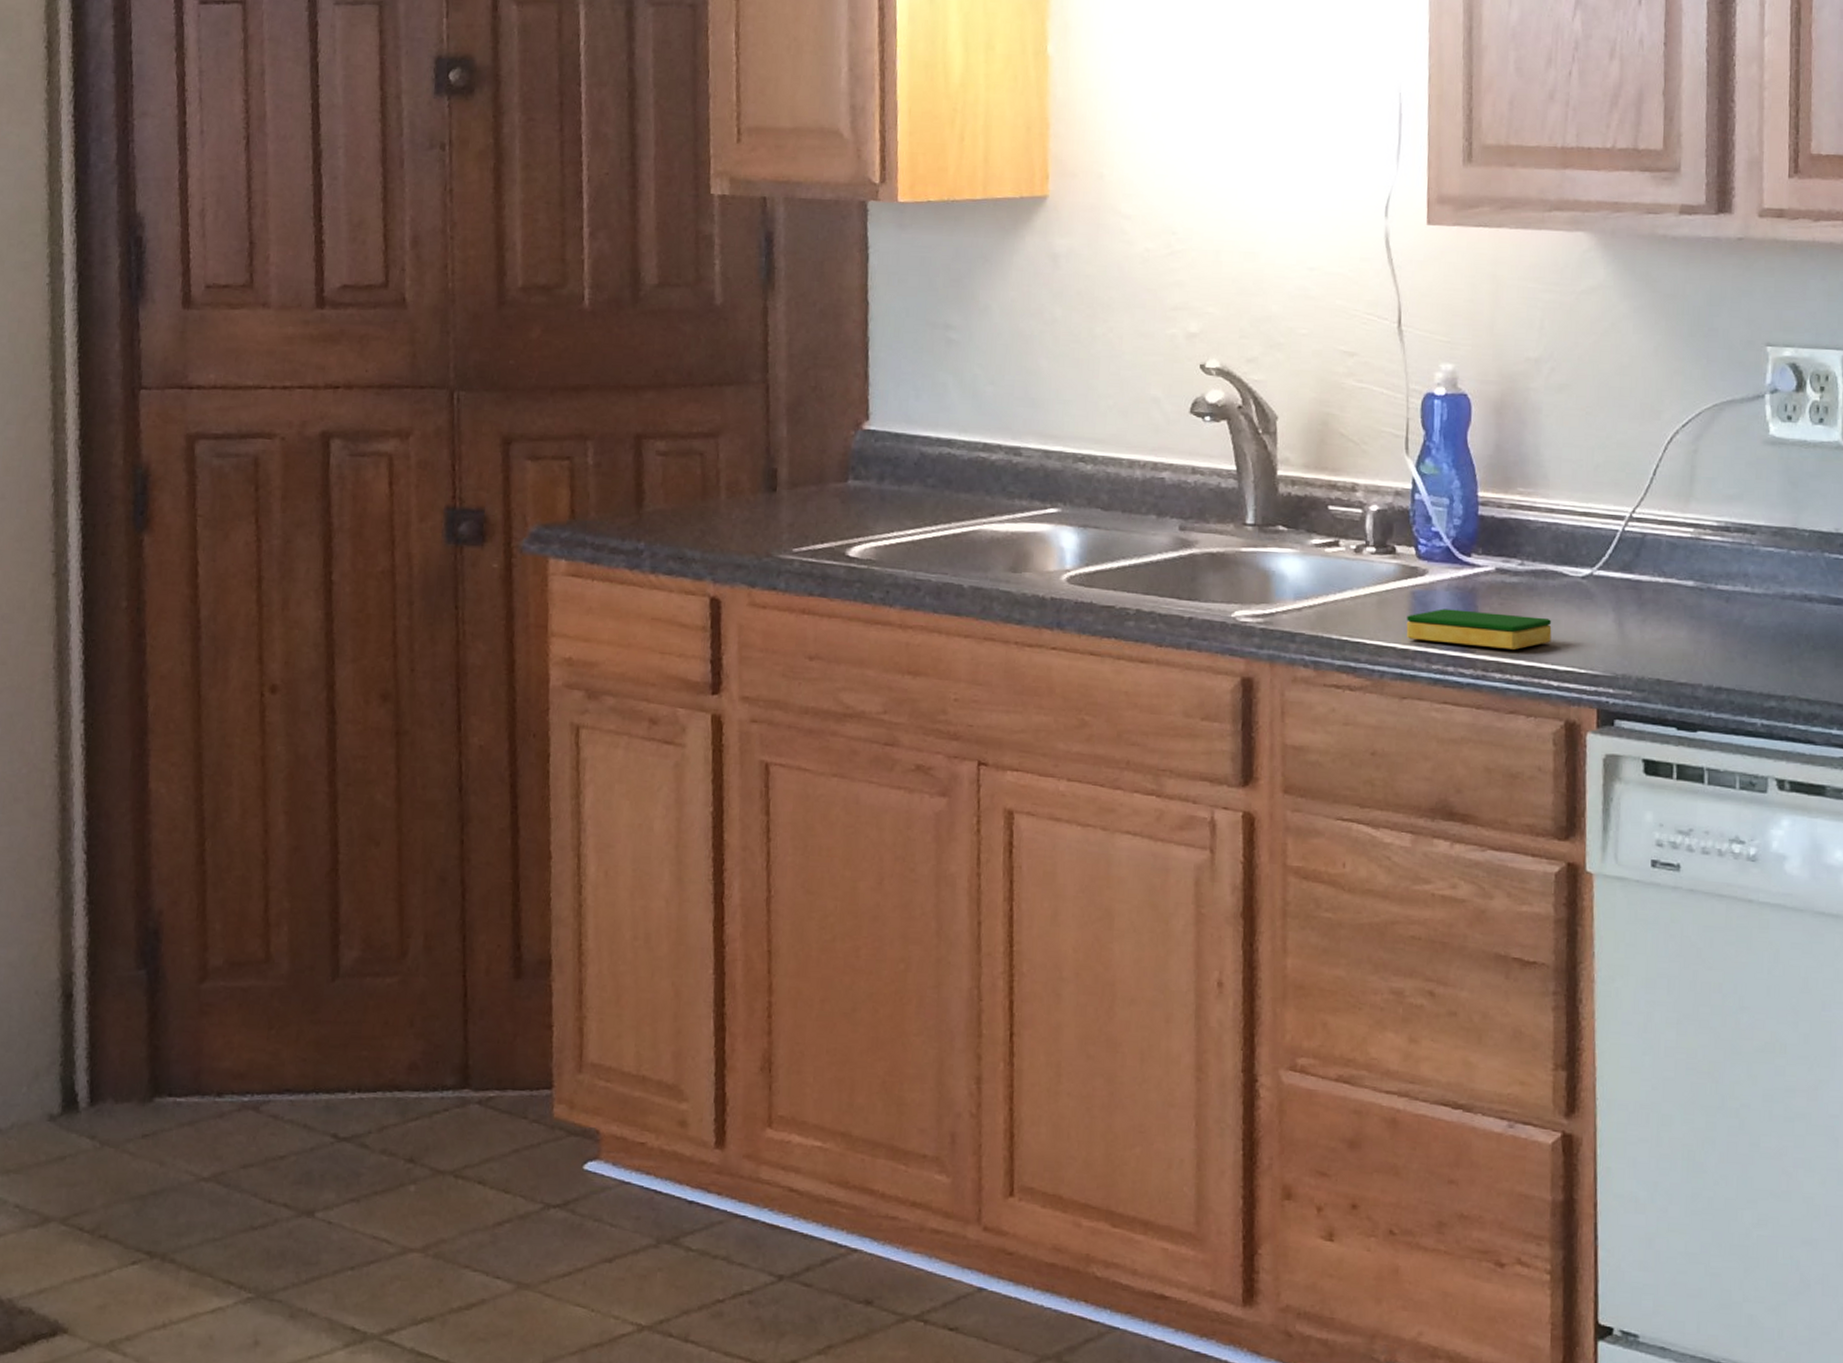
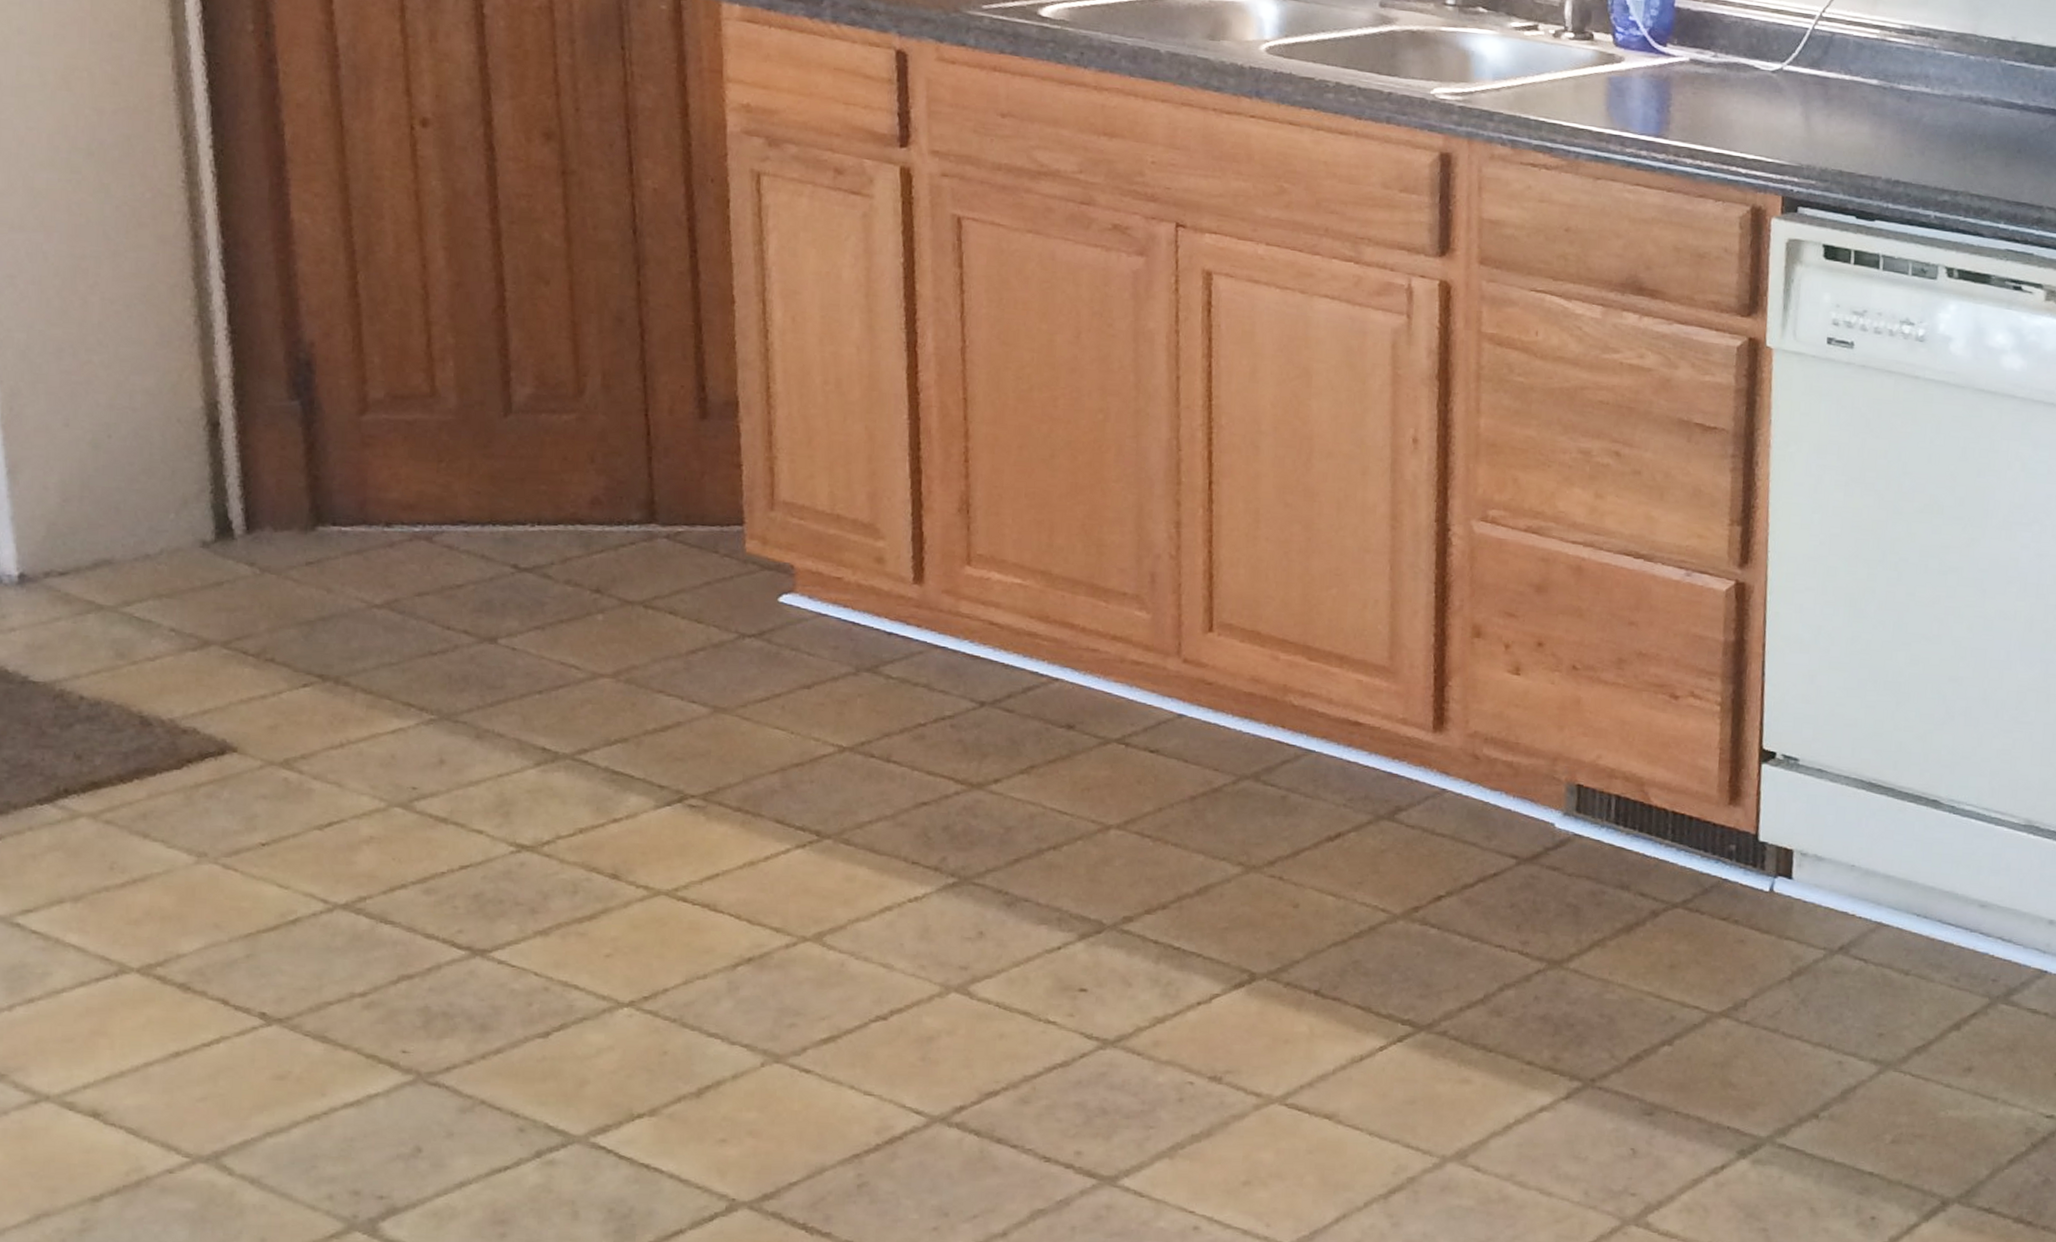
dish sponge: present [1406,609,1552,650] -> none [1602,95,1742,137]

